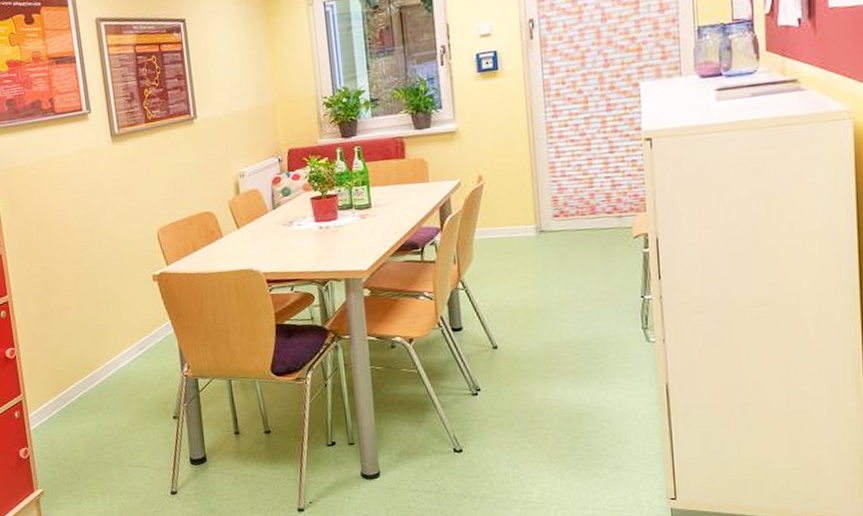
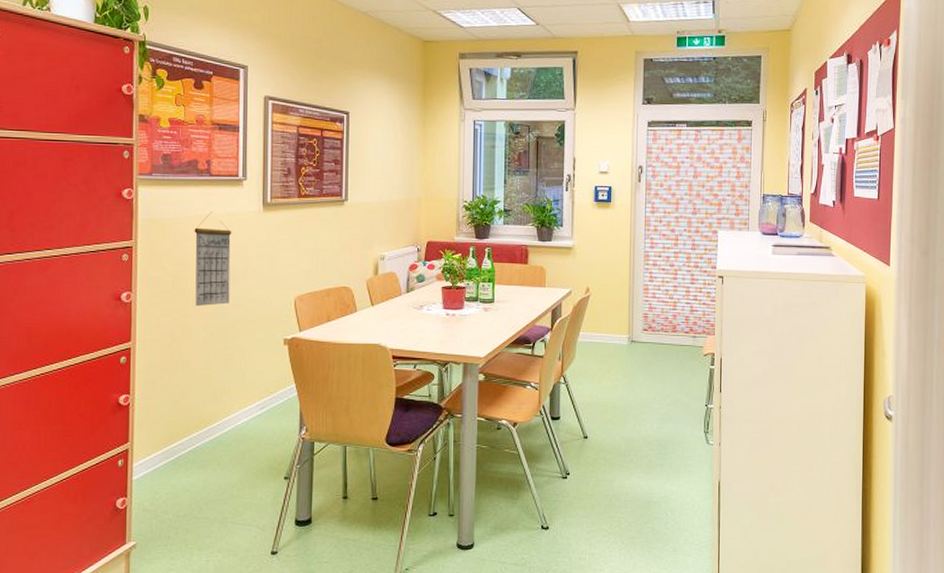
calendar: none [48,151,94,253] -> present [194,211,232,307]

